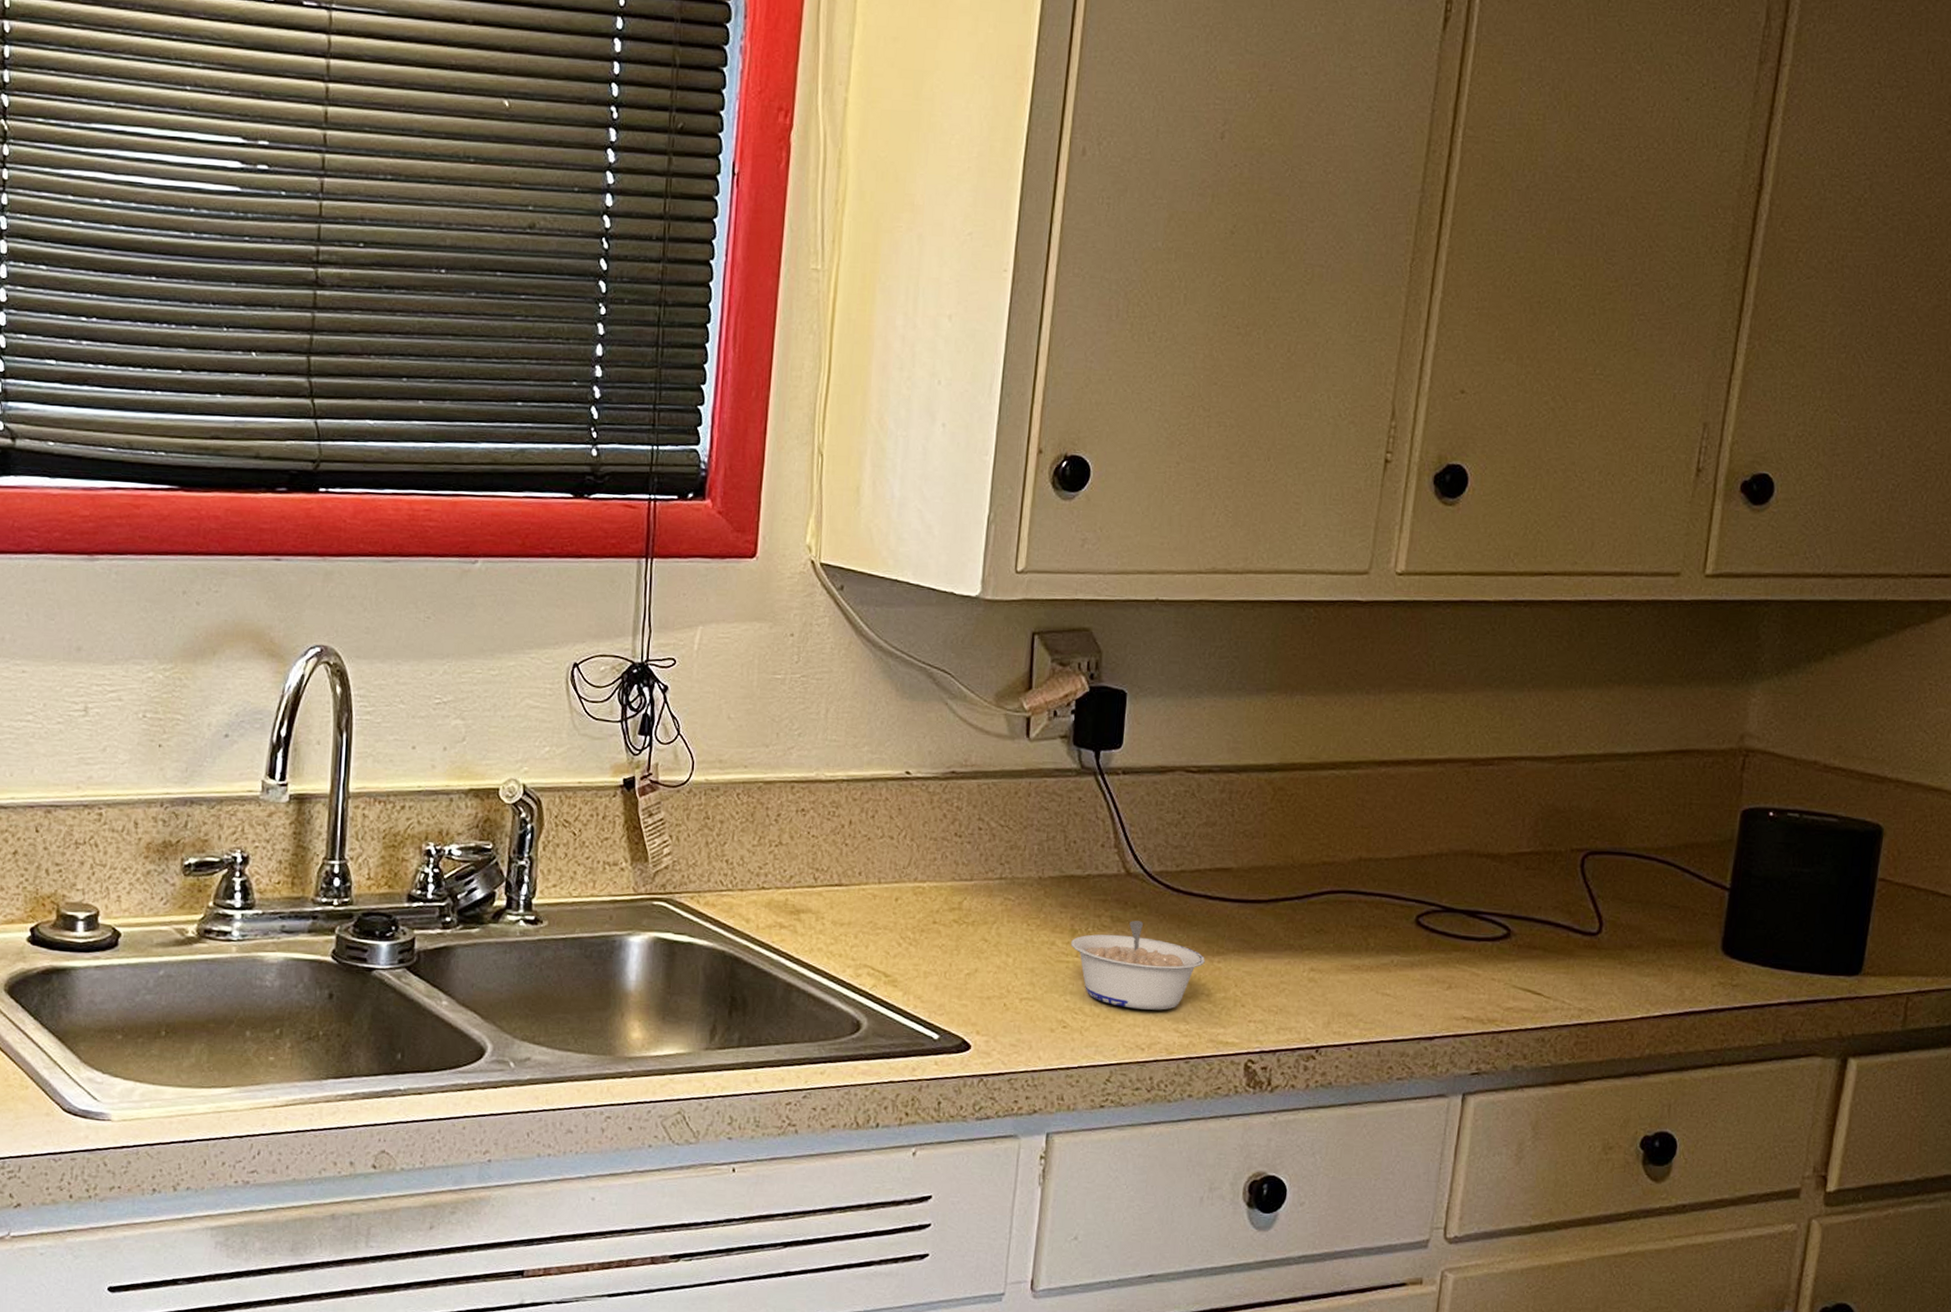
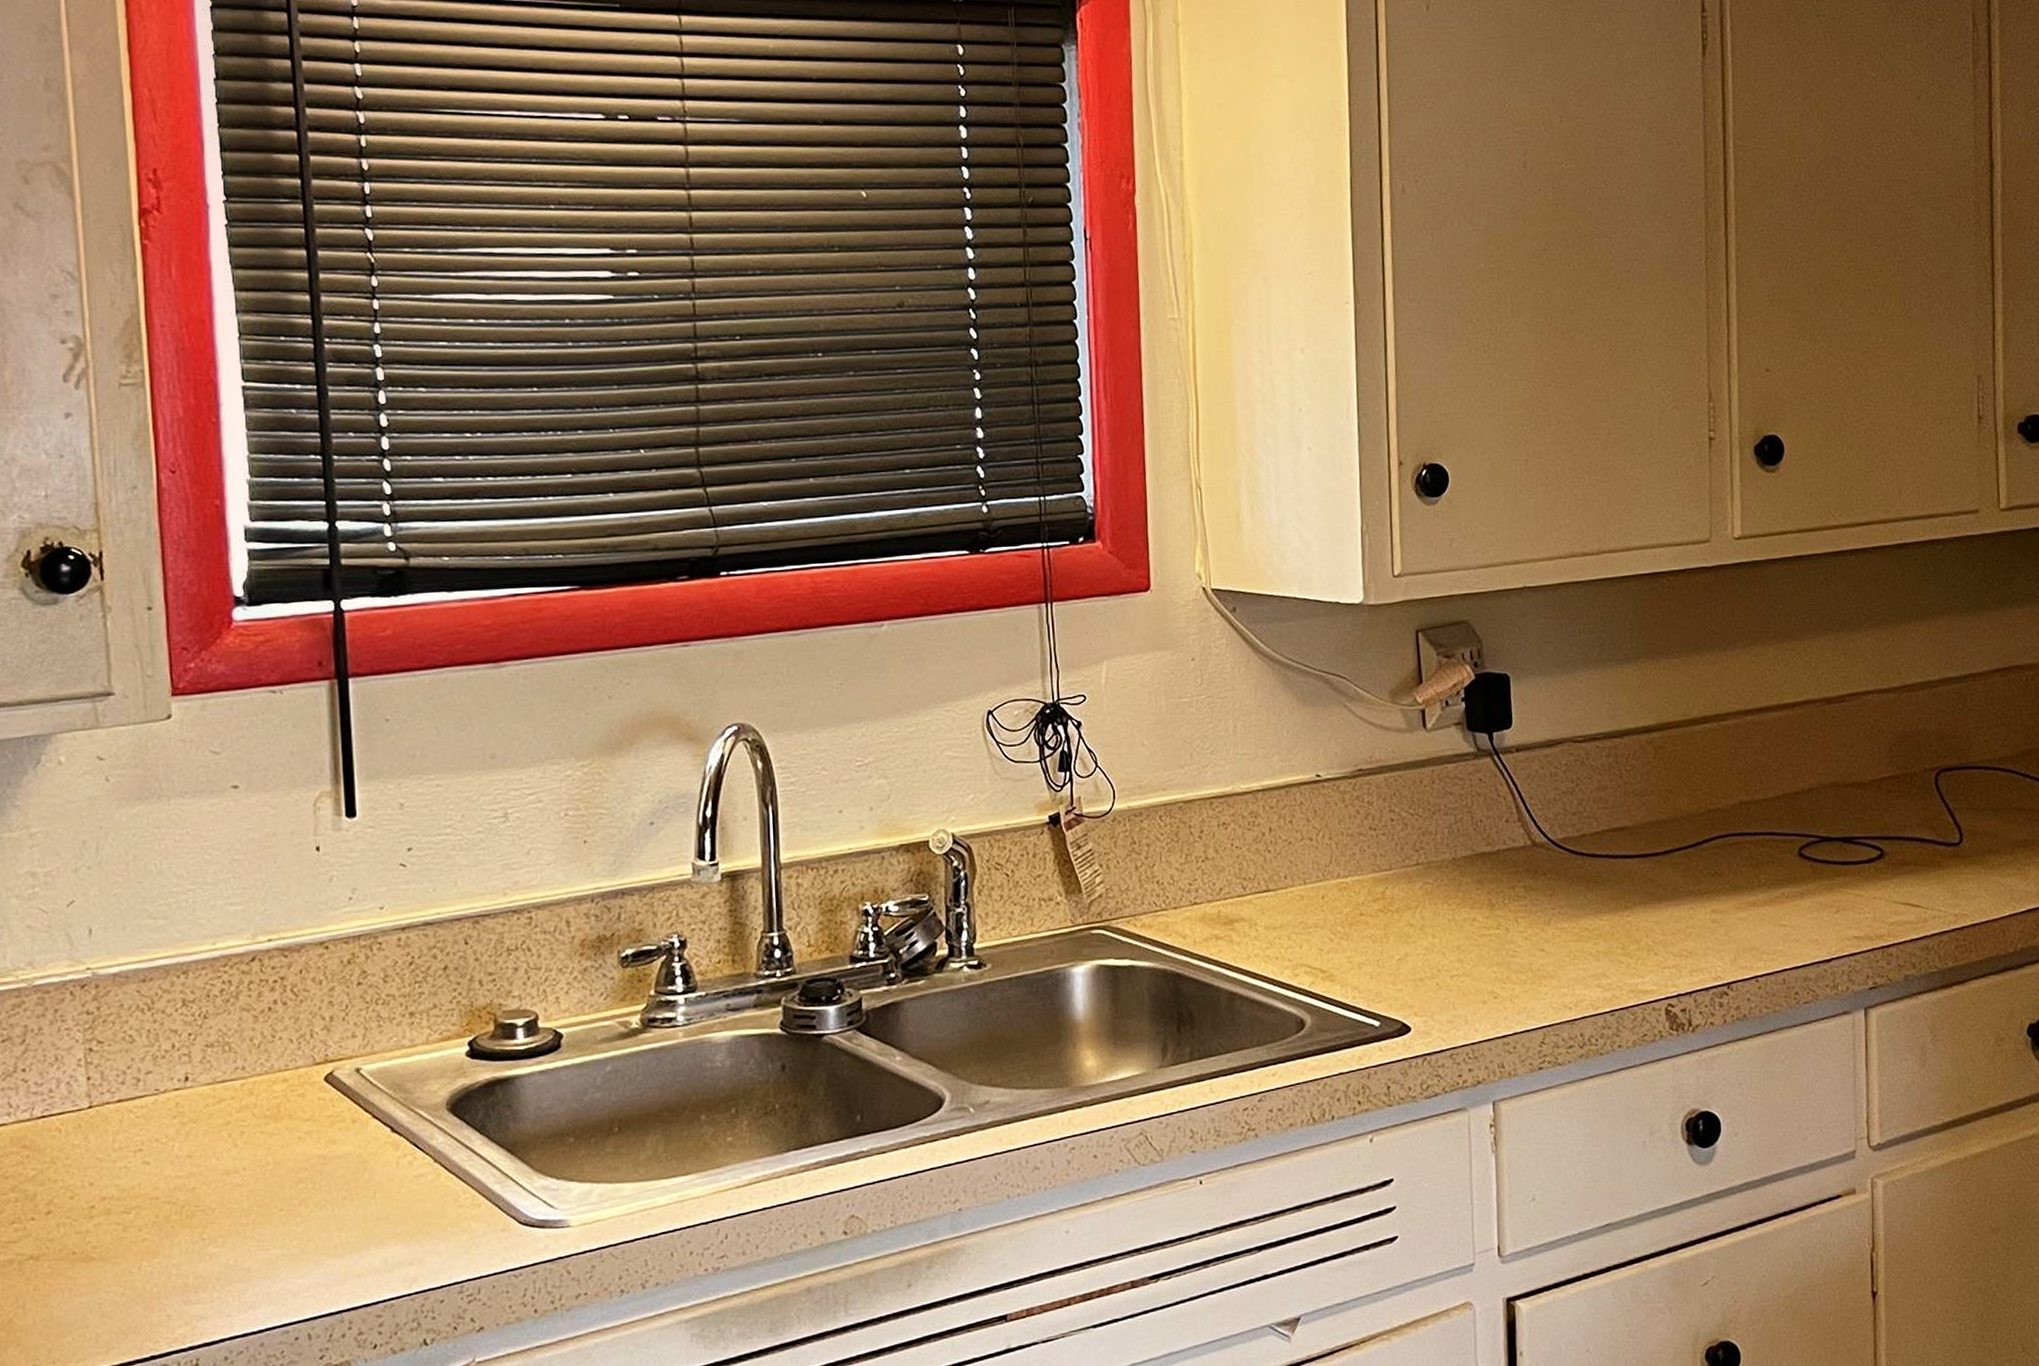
legume: present [1071,921,1205,1010] -> none [1491,887,1616,971]

